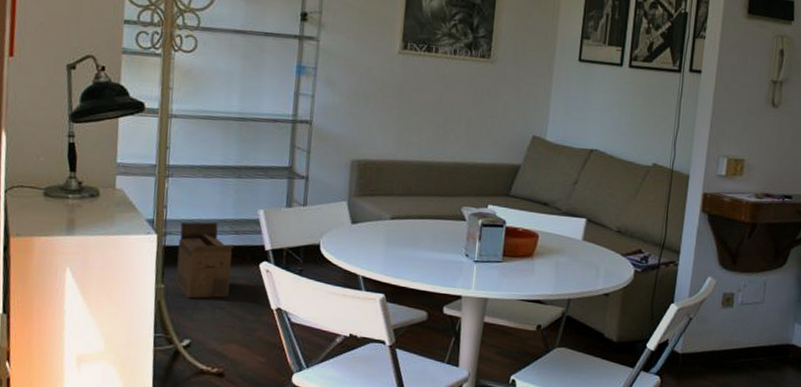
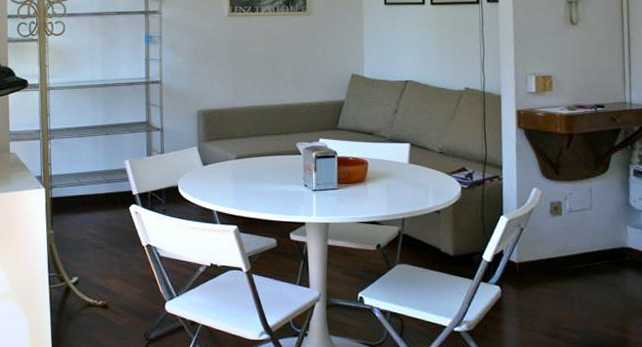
cardboard box: present [175,222,235,299] -> none [62,175,108,241]

